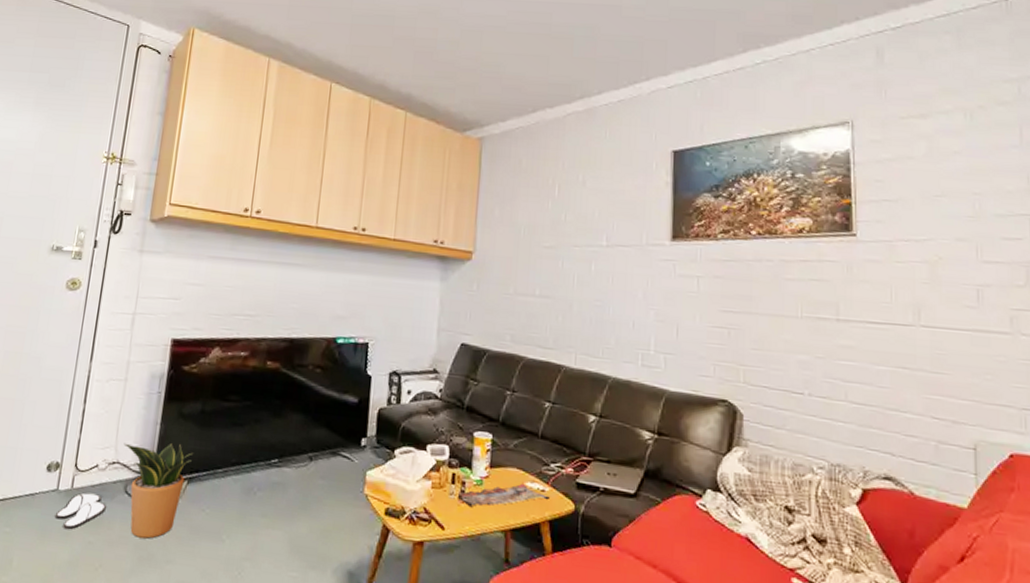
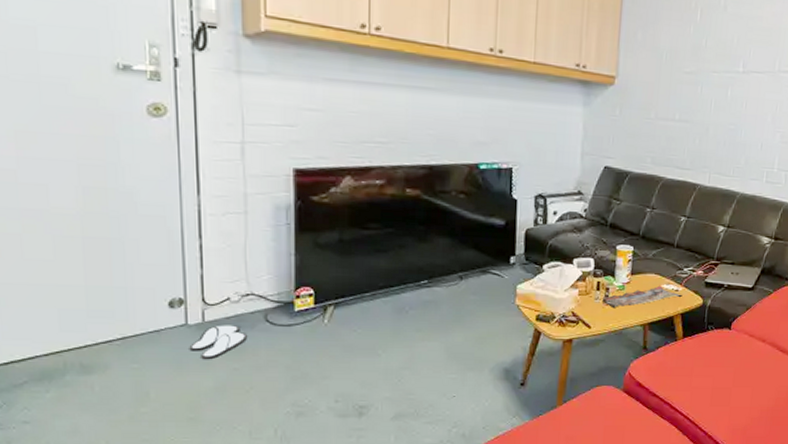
potted plant: present [124,443,193,539] -> none [255,273,335,360]

